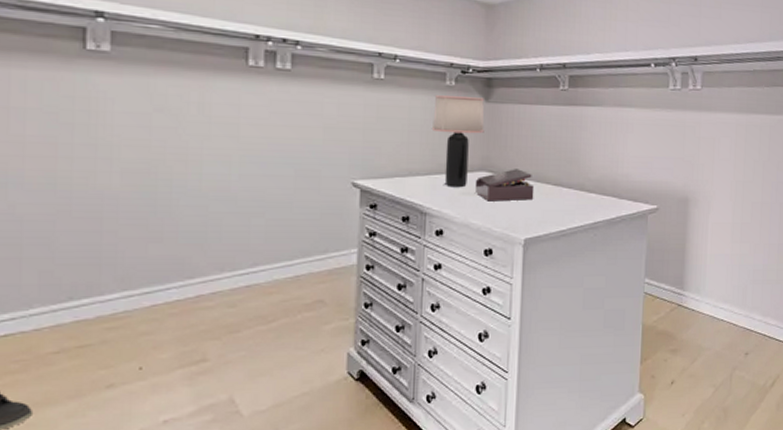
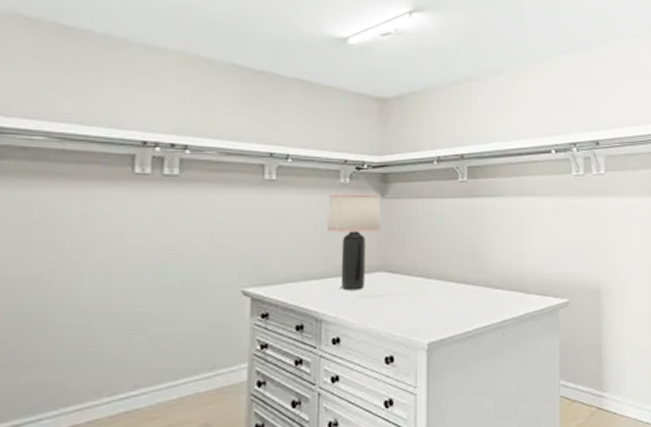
jewelry box: present [474,169,535,202] -> none [373,267,436,304]

